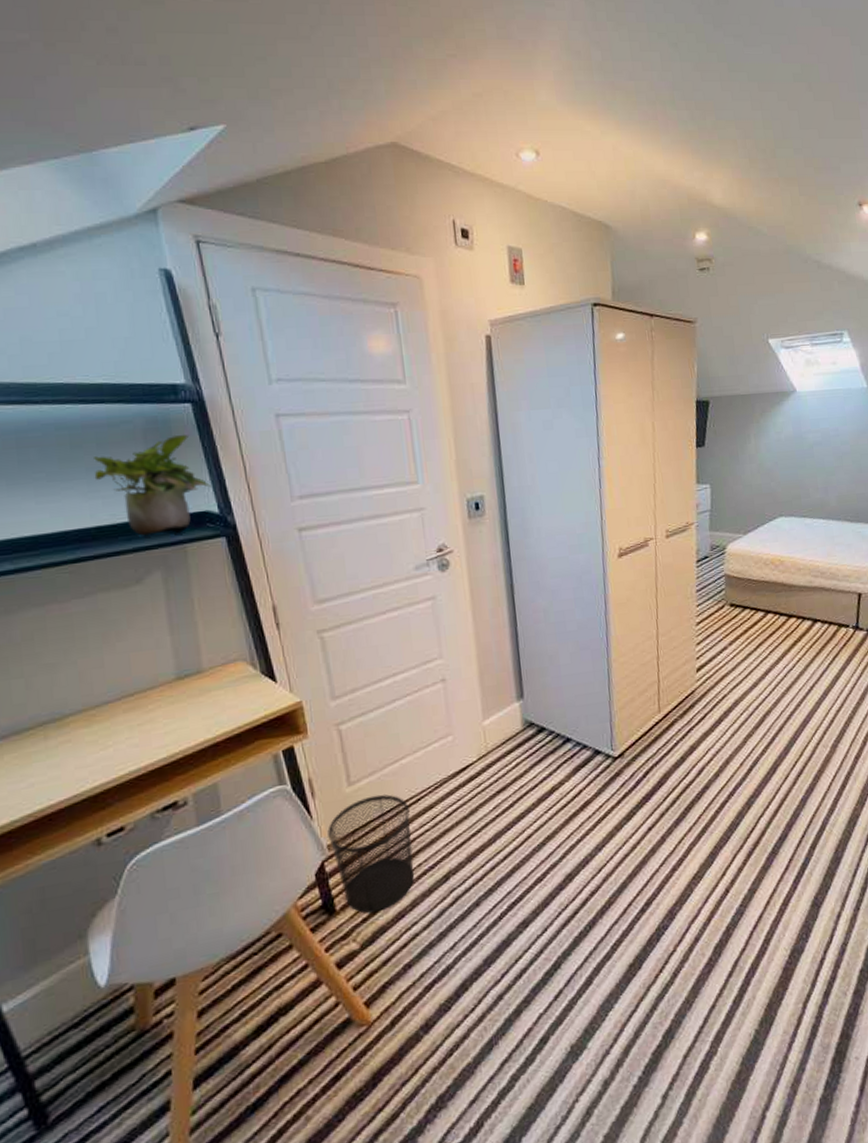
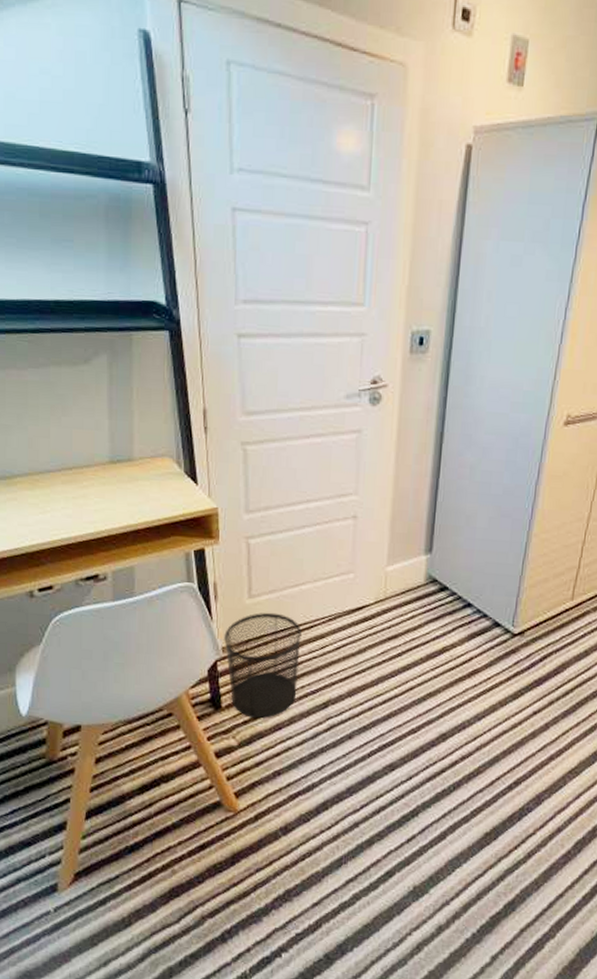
potted plant: present [94,435,211,536] -> none [58,217,161,319]

